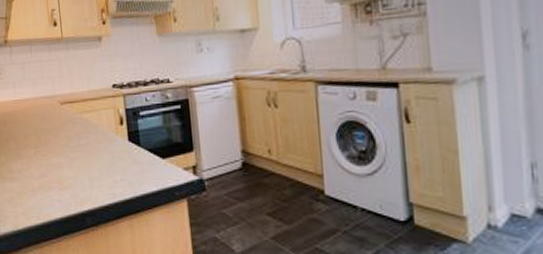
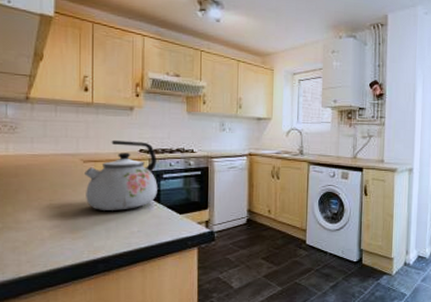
kettle: none [63,75,136,157] -> present [84,139,158,211]

